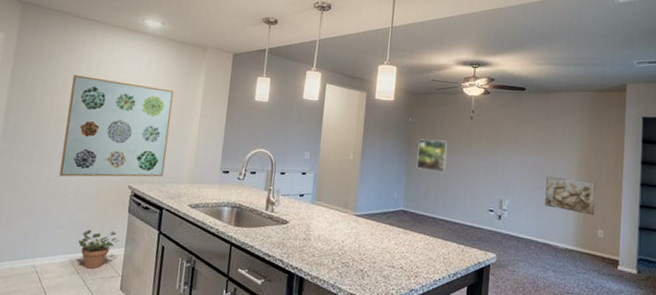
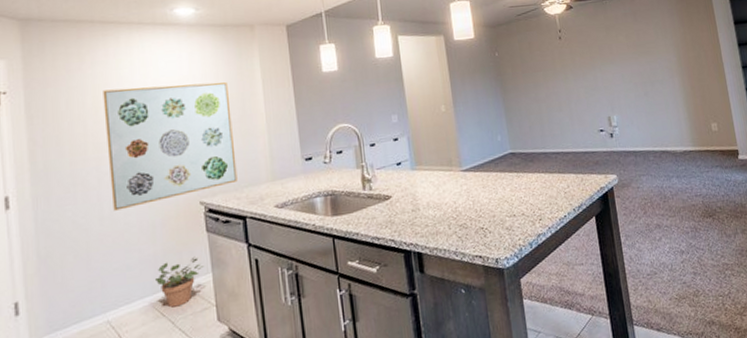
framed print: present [416,138,447,172] -> none [509,68,546,106]
relief sculpture: present [545,176,596,216] -> none [648,76,704,112]

